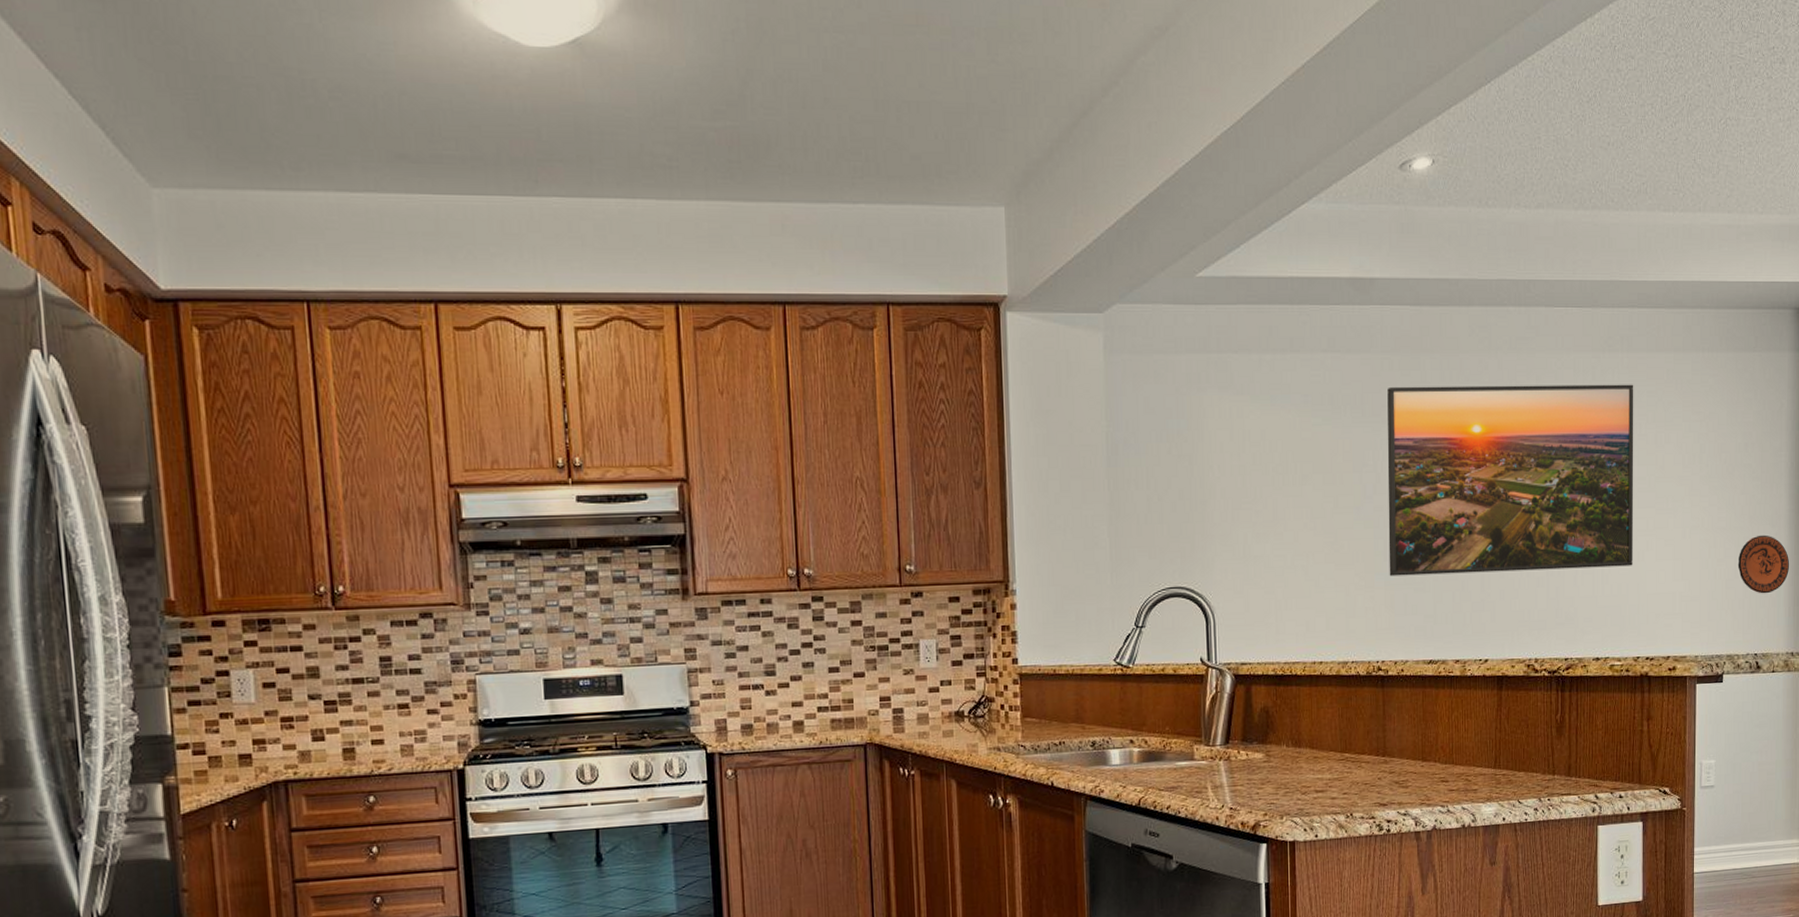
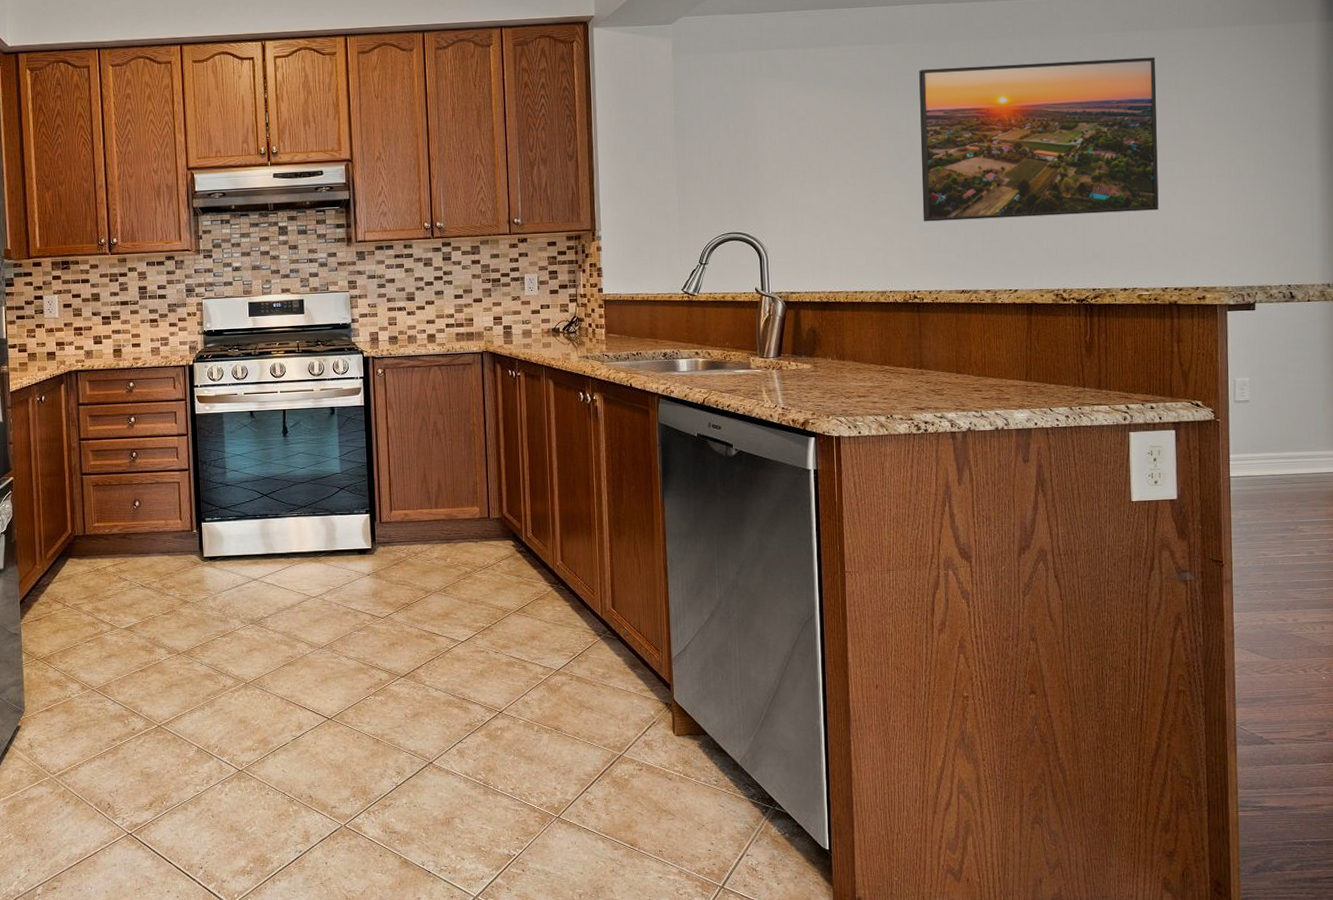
decorative plate: present [1737,534,1790,594] -> none [1267,181,1323,233]

